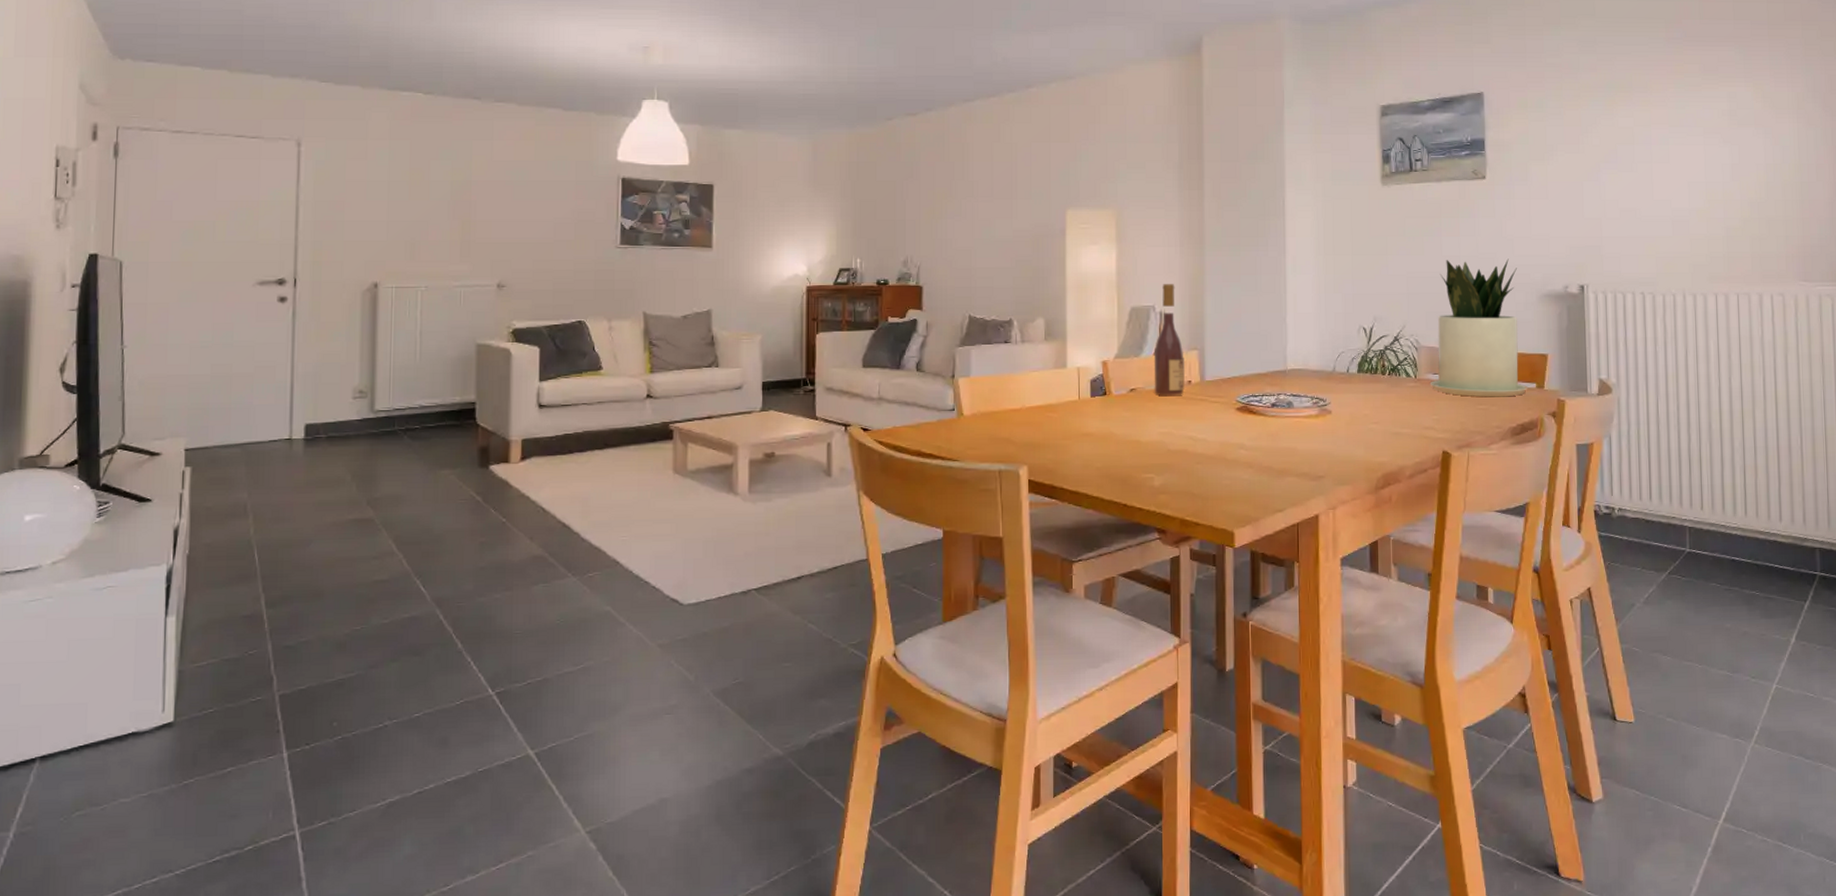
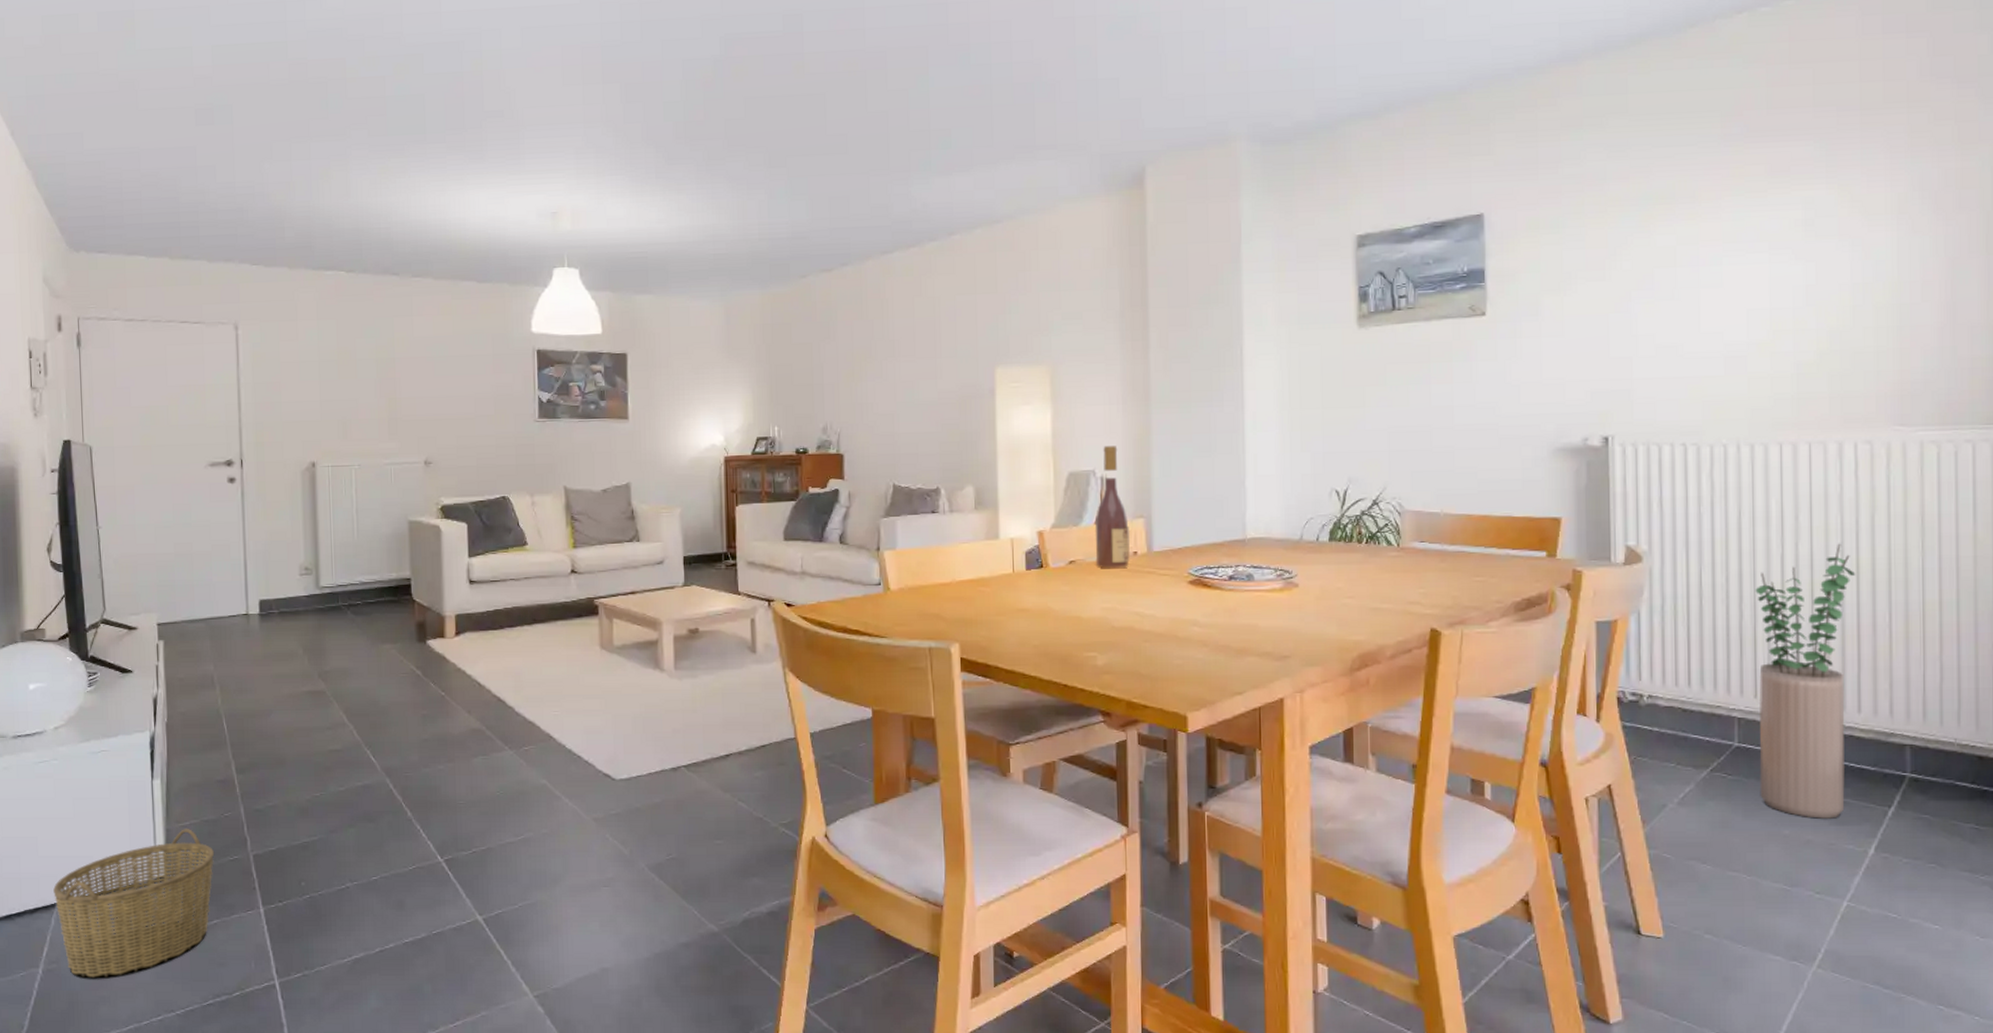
basket: none [35,669,234,842] -> present [53,829,215,980]
planter: present [1429,258,1528,398] -> none [1415,408,1536,568]
vase: none [1699,378,1775,613] -> present [1755,543,1856,819]

